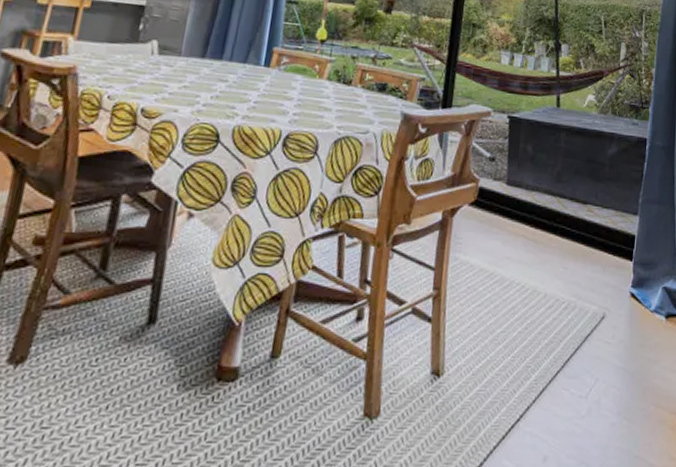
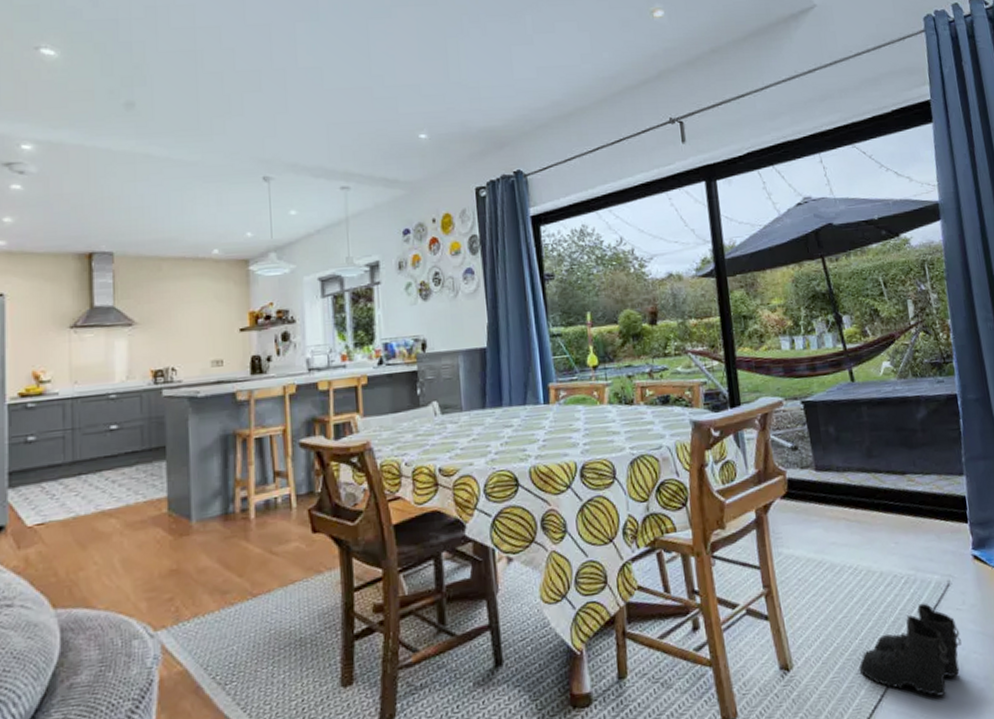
boots: none [505,331,604,425] -> present [859,603,962,697]

